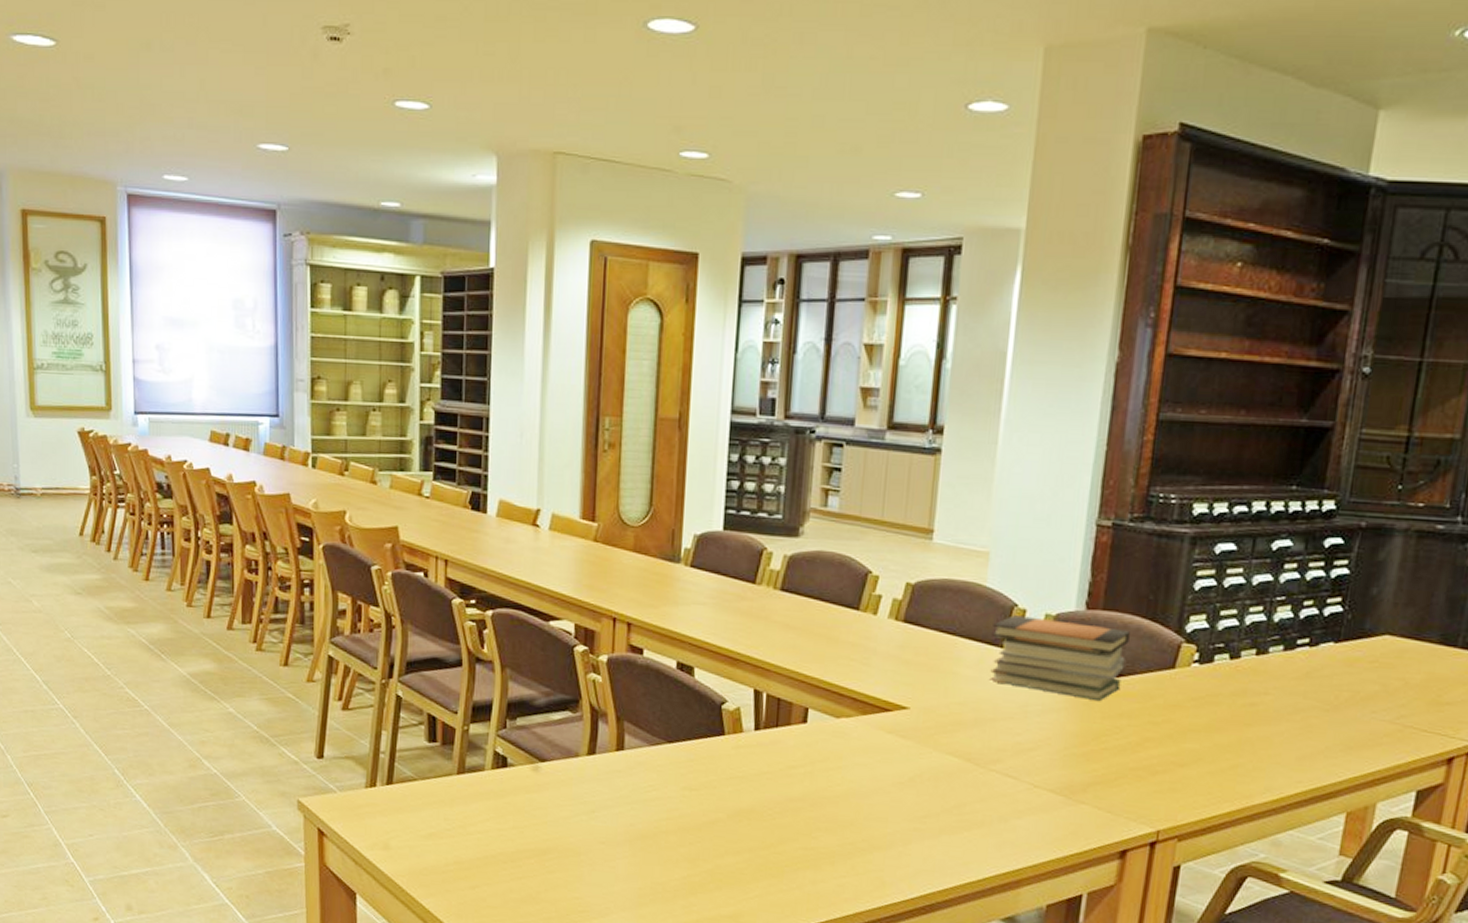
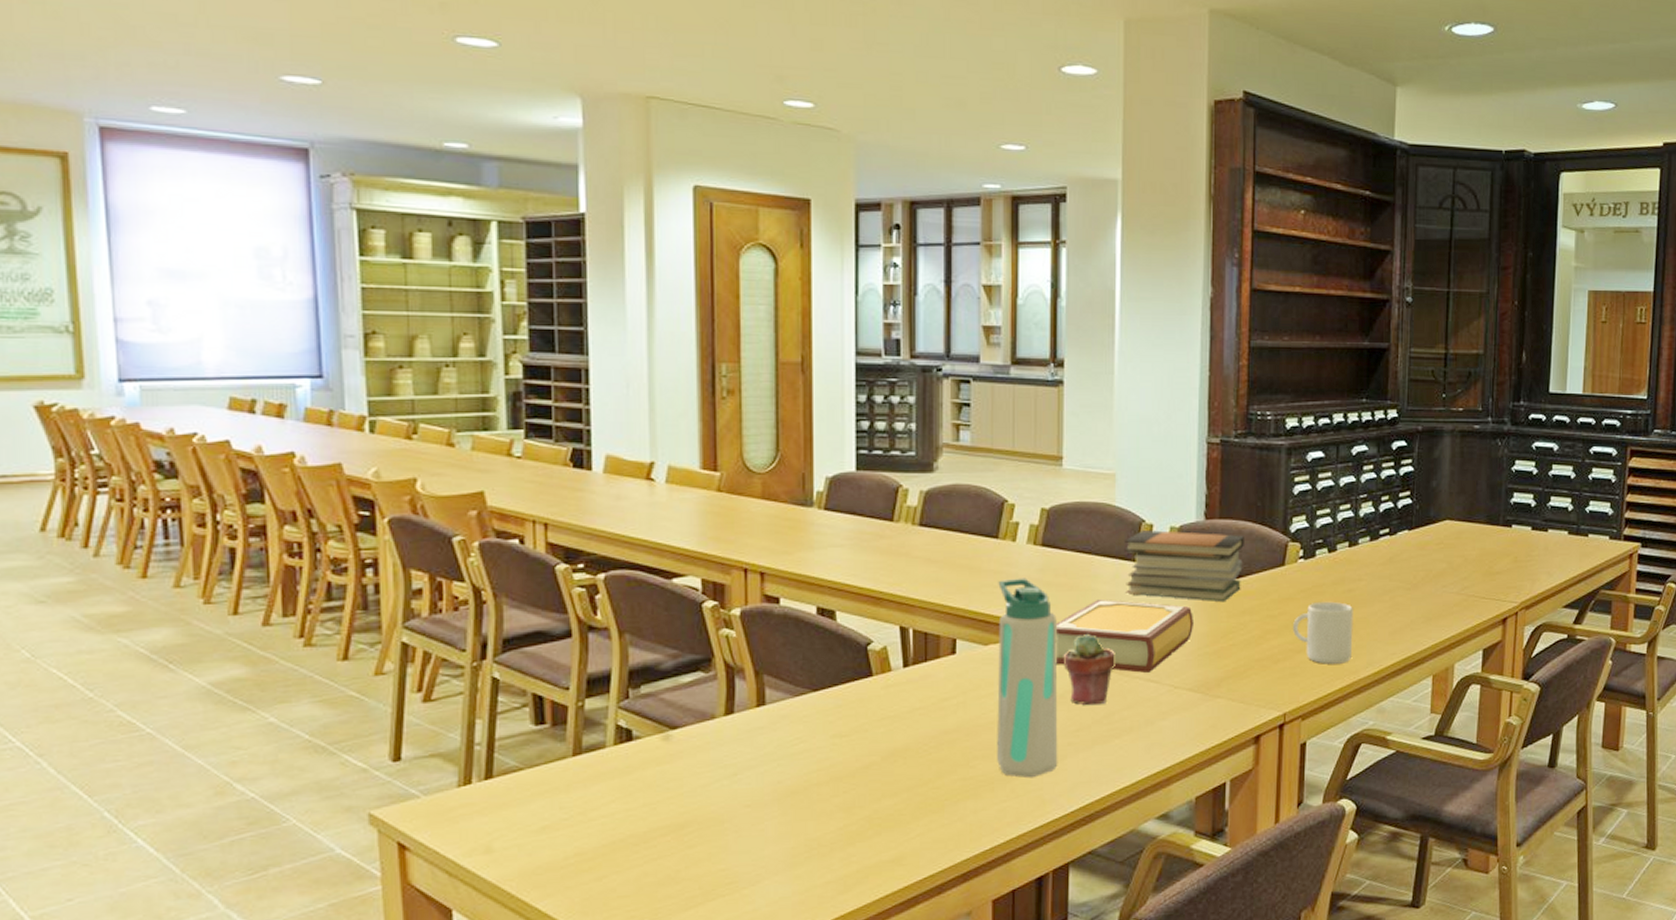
water bottle: none [840,653,913,857] -> present [997,578,1058,777]
book: none [907,684,1063,767] -> present [1055,600,1193,673]
potted succulent: none [916,719,972,794] -> present [1063,634,1115,706]
mug: none [1177,712,1254,785] -> present [1293,601,1353,664]

